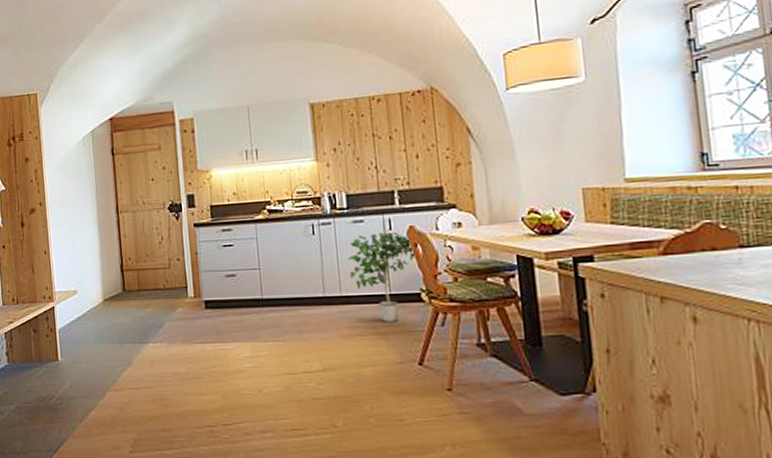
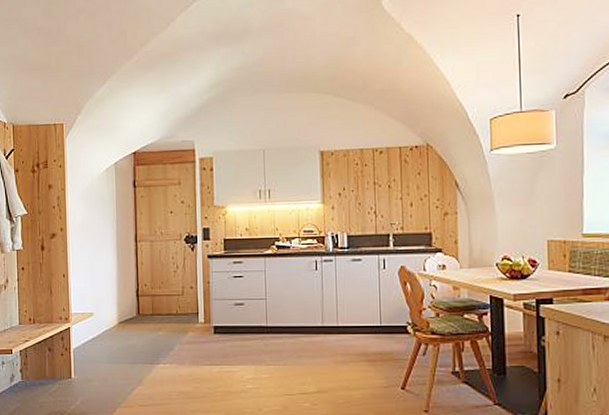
potted plant: present [348,232,414,324] -> none [345,270,403,352]

